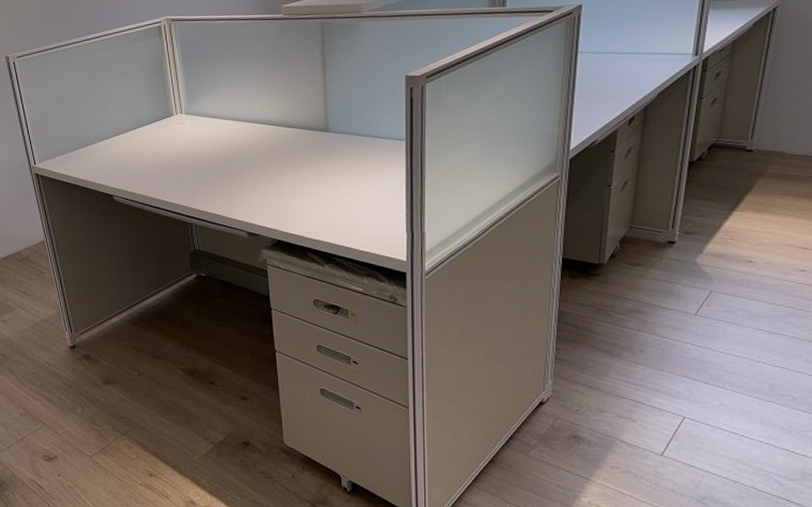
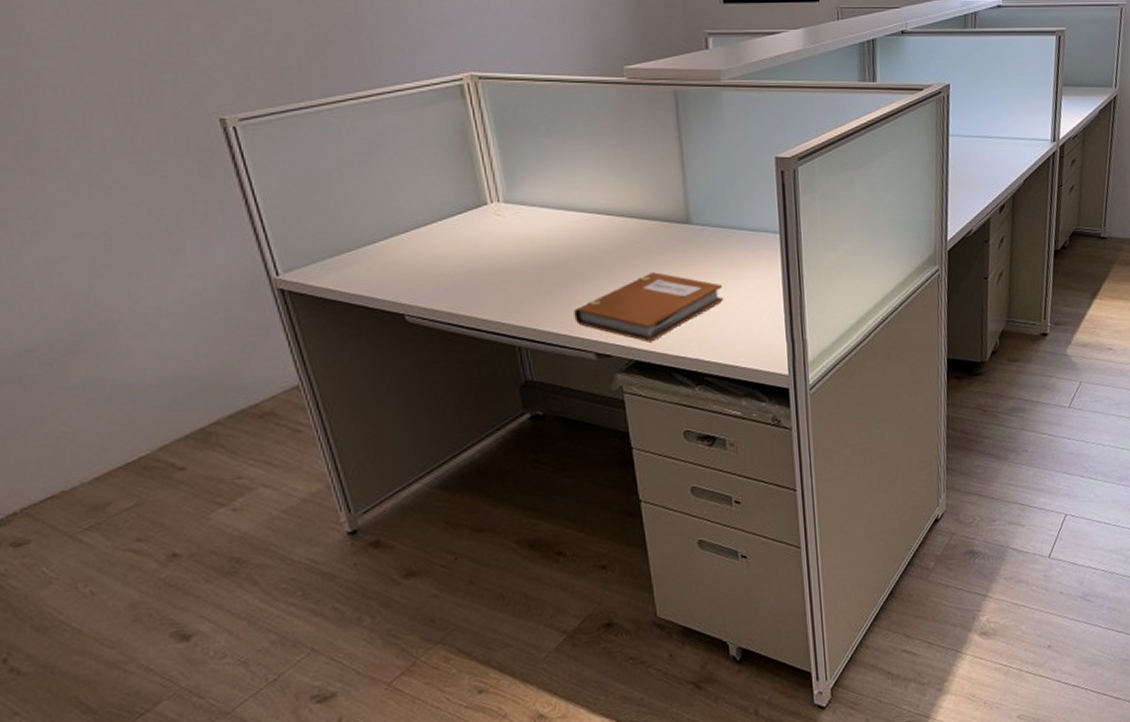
notebook: none [232,170,354,226] -> present [574,272,724,342]

